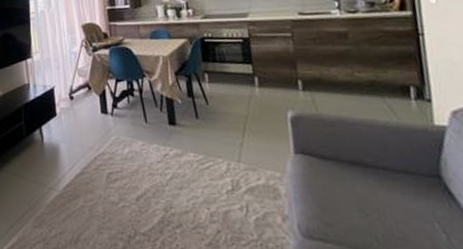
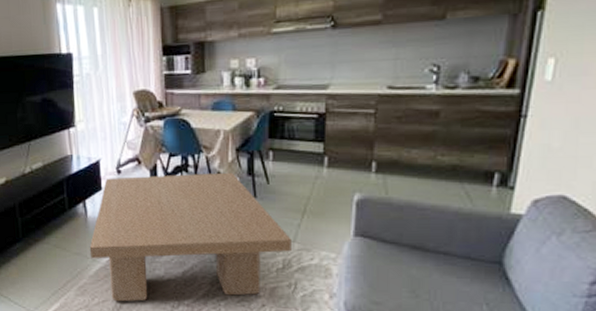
coffee table: none [46,95,238,233] -> present [89,172,293,302]

